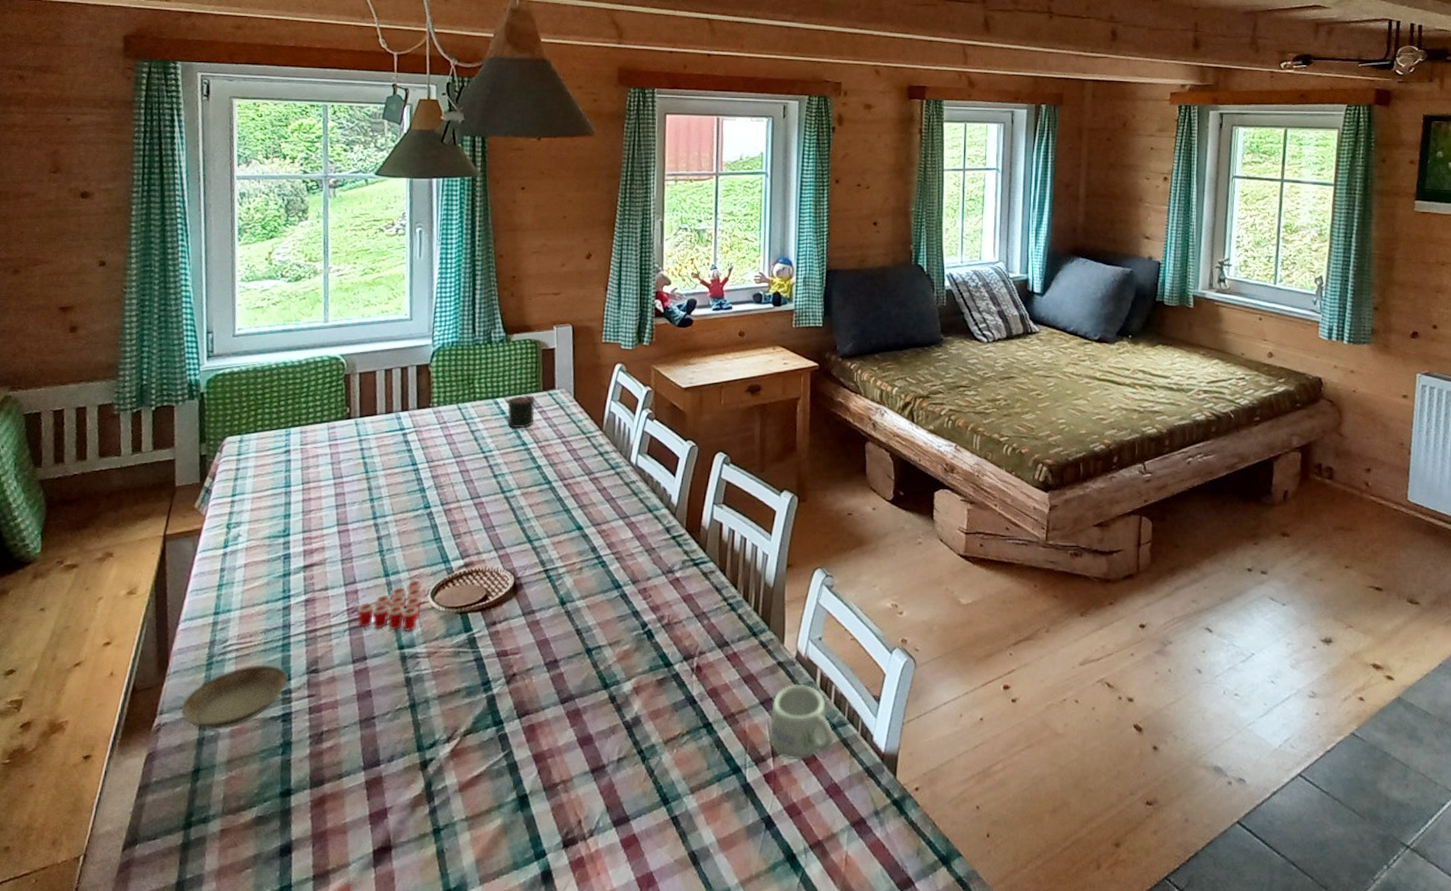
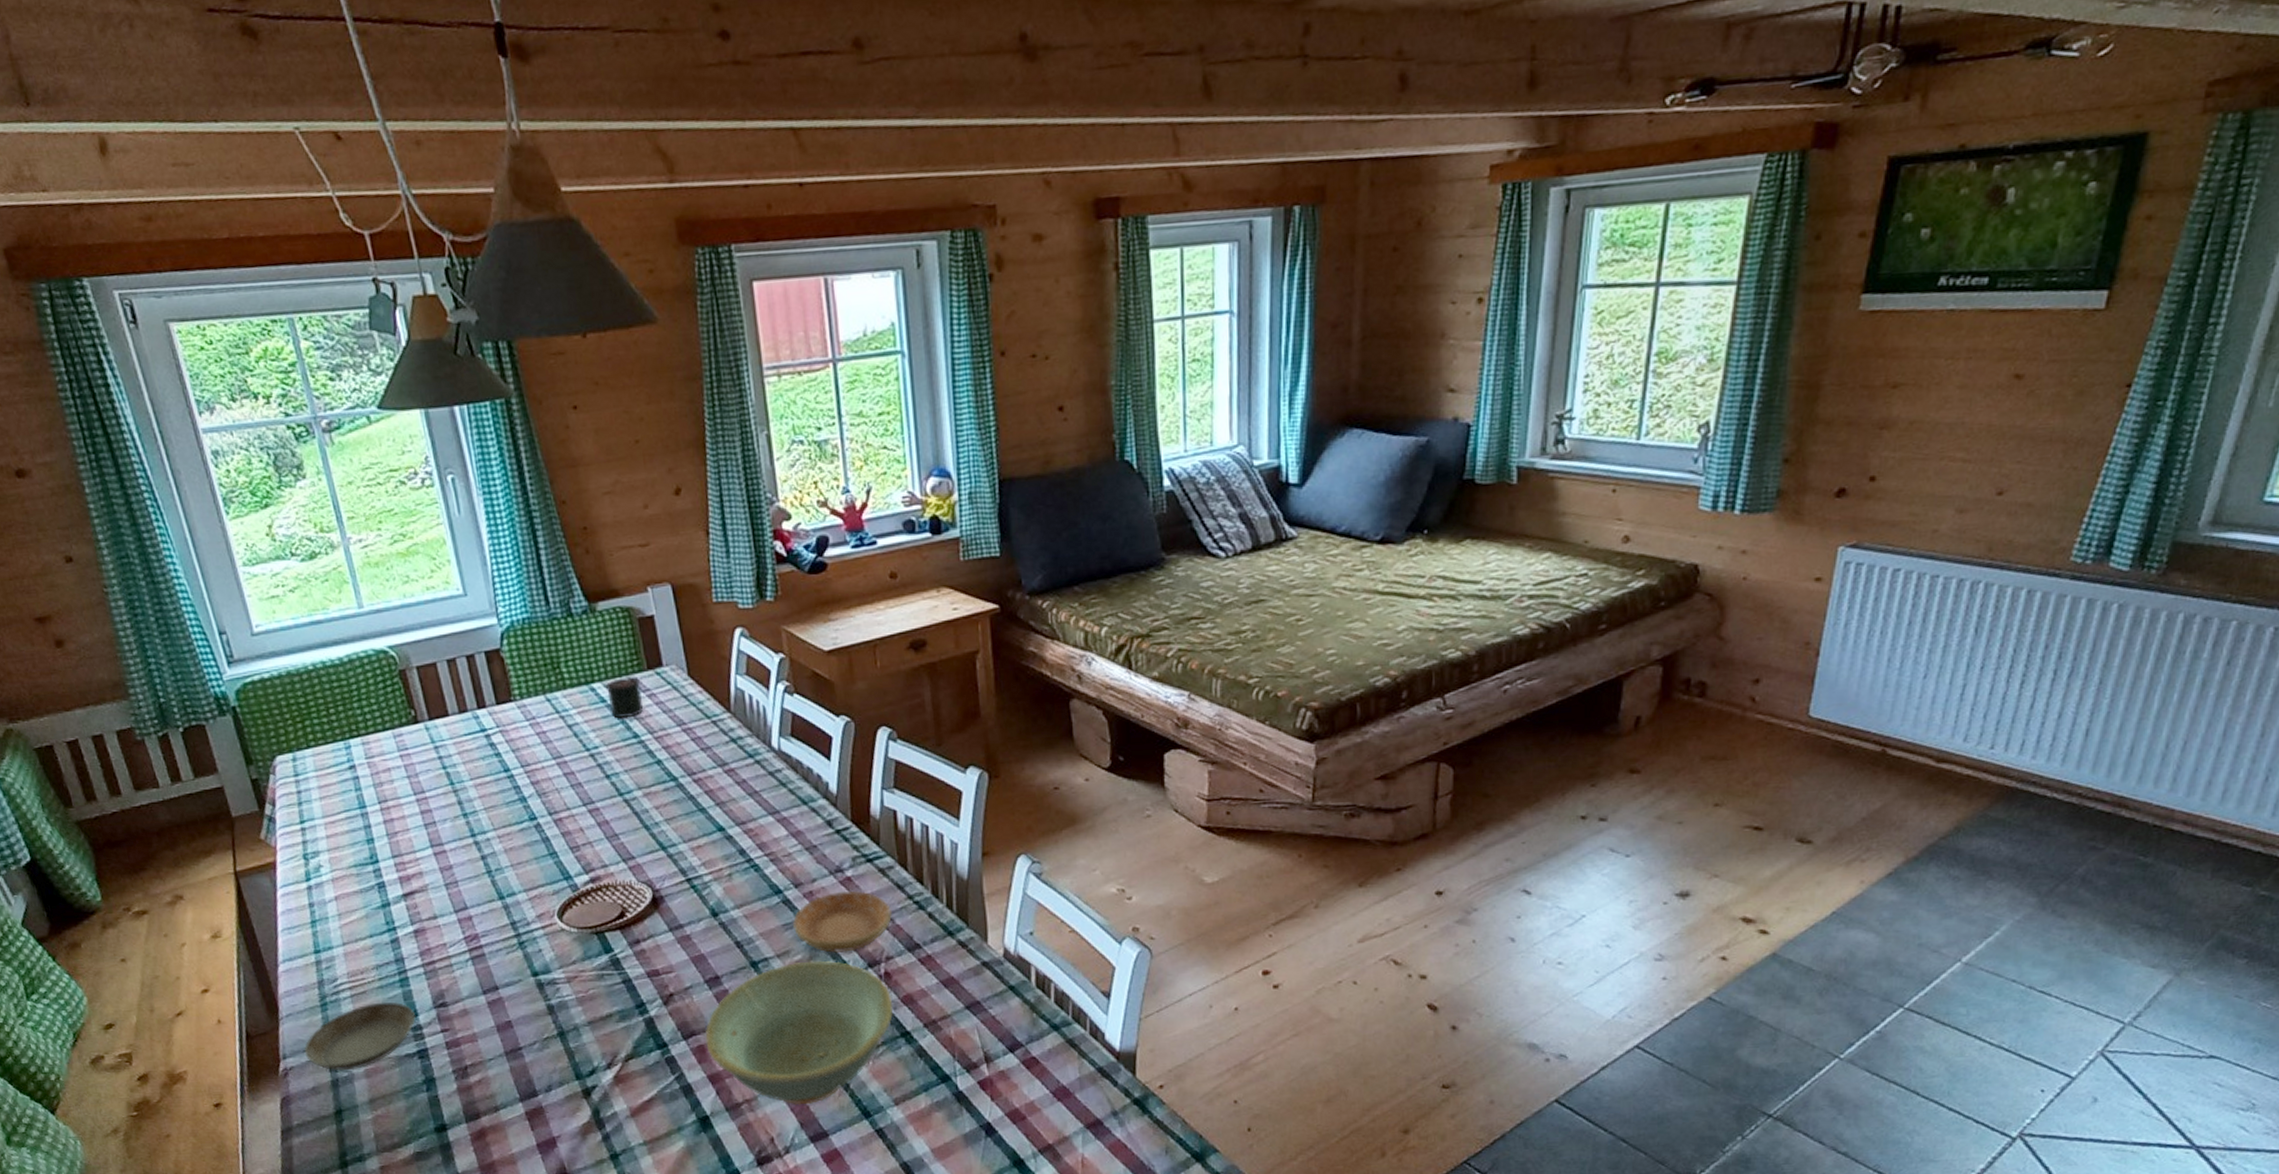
cup: present [357,580,423,631] -> none [475,900,549,957]
dish: none [536,652,701,789] -> present [705,961,894,1105]
saucer: none [626,590,708,645] -> present [793,890,892,953]
mug: present [768,684,834,759] -> none [979,984,1058,1064]

